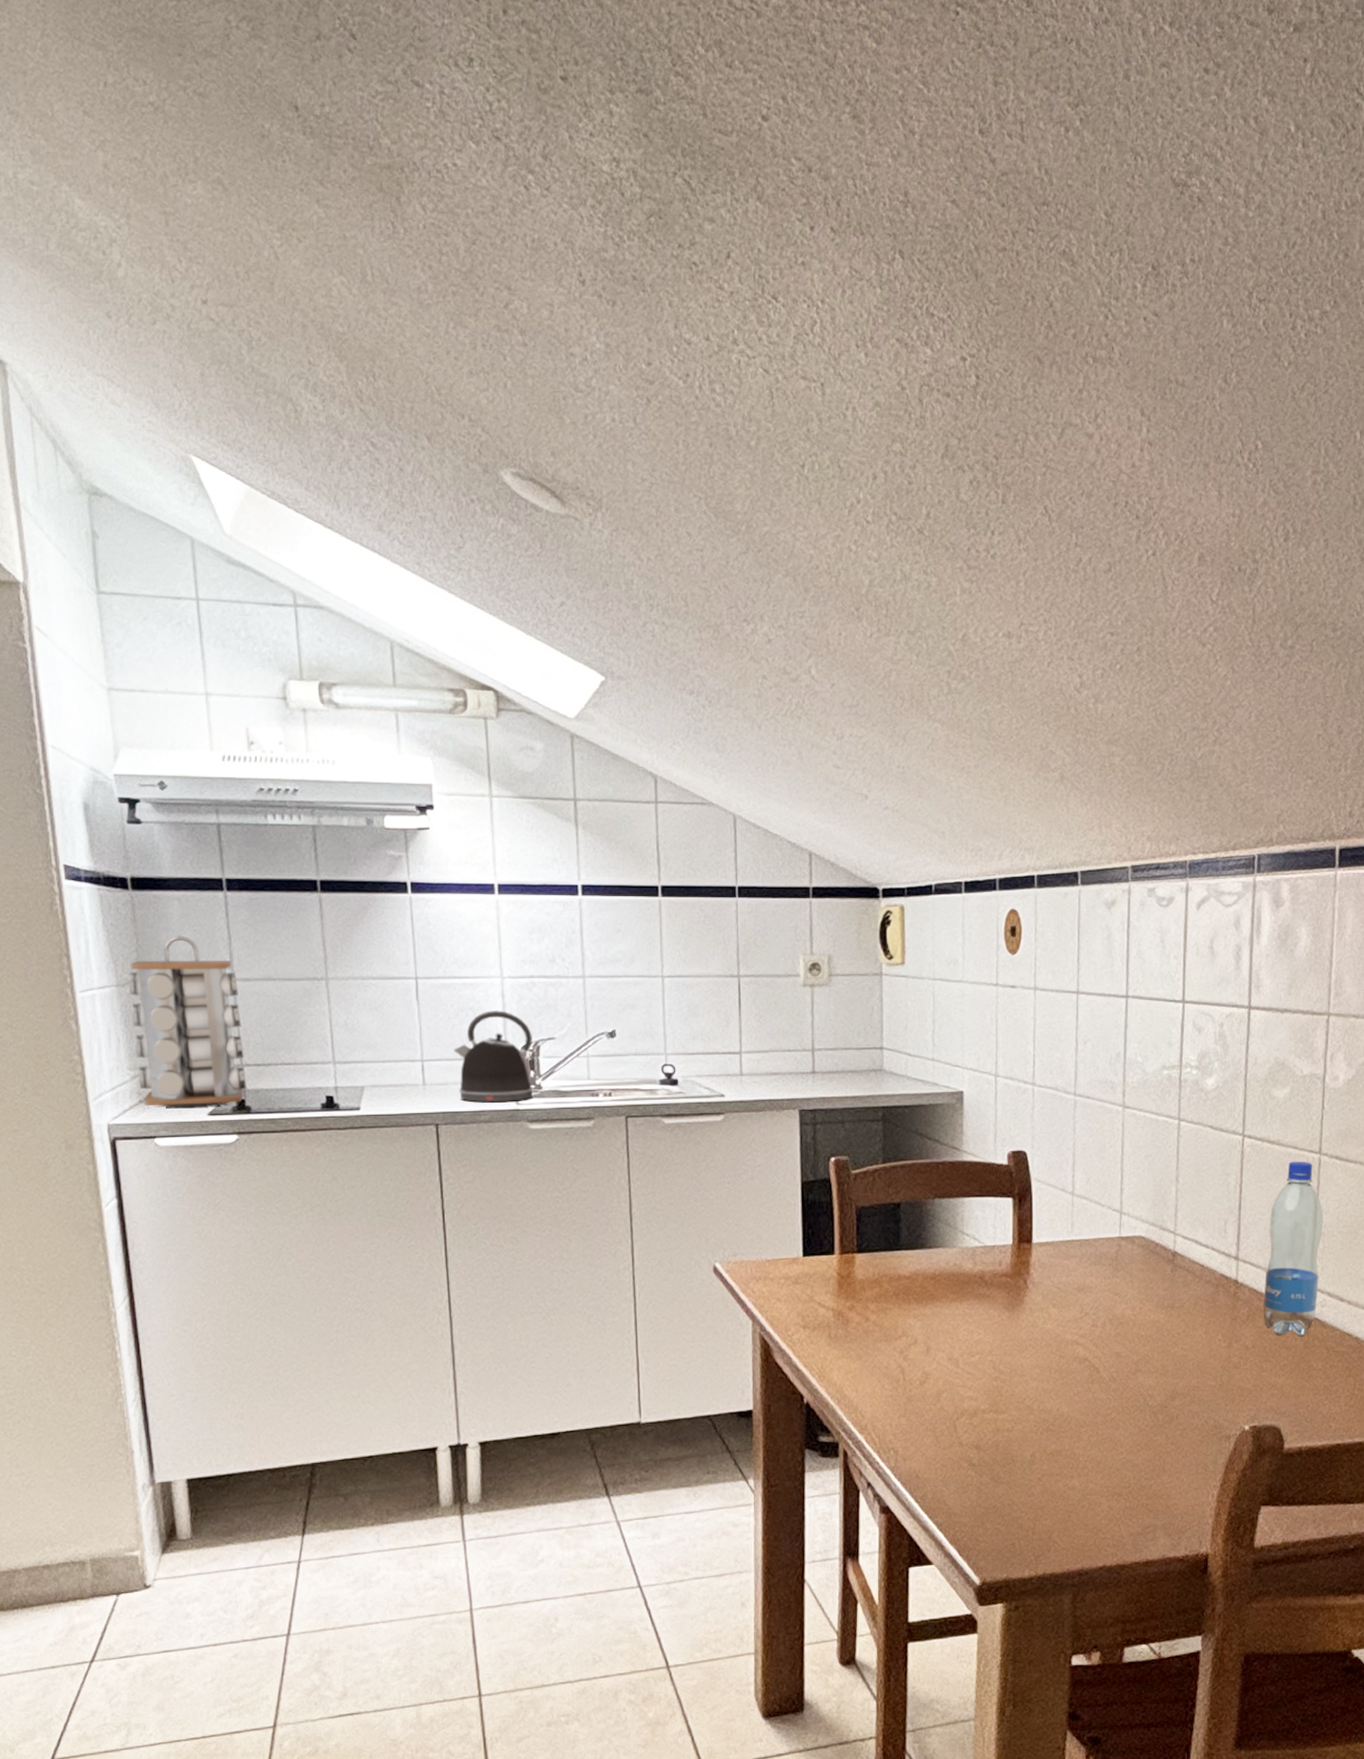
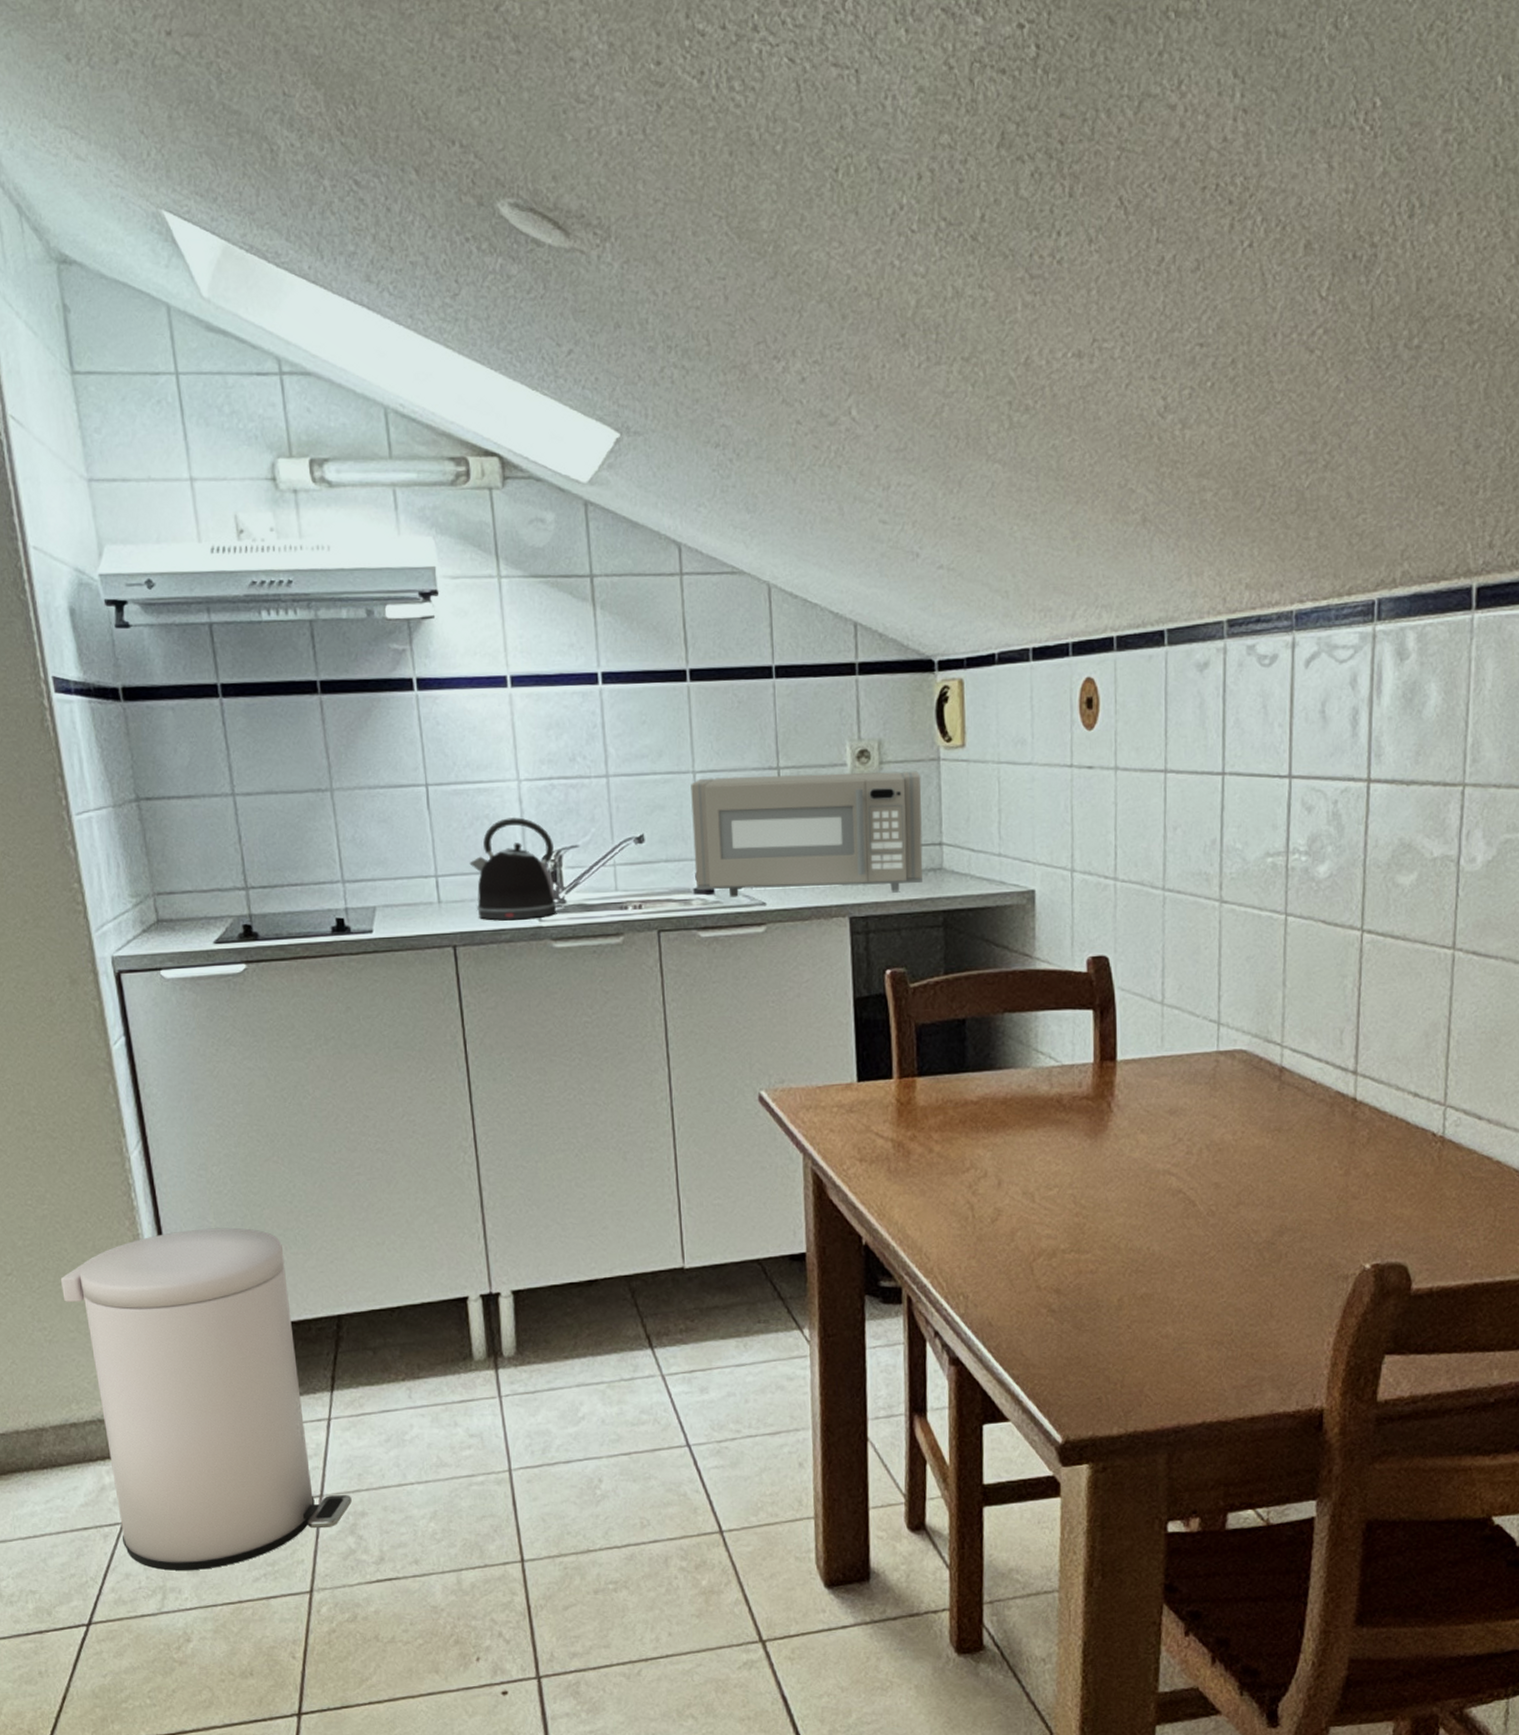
pedal bin: none [42,1380,318,1707] -> present [61,1227,352,1571]
spice rack: present [128,936,247,1107] -> none [124,749,254,936]
microwave: none [659,982,866,1089] -> present [691,771,923,897]
bottle: present [1263,1161,1323,1337] -> none [1386,958,1458,1162]

